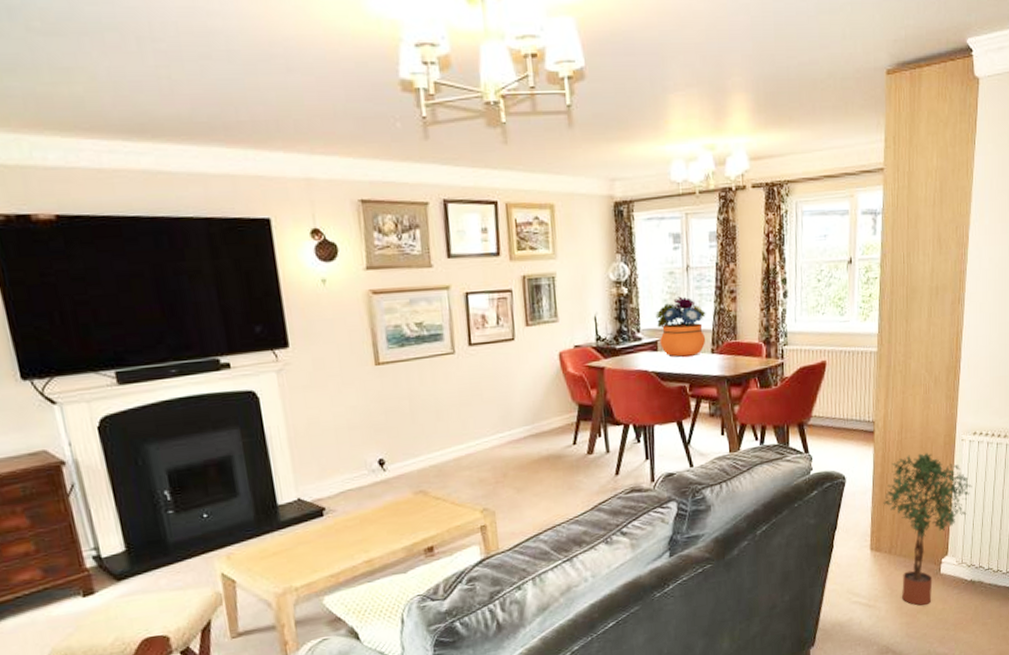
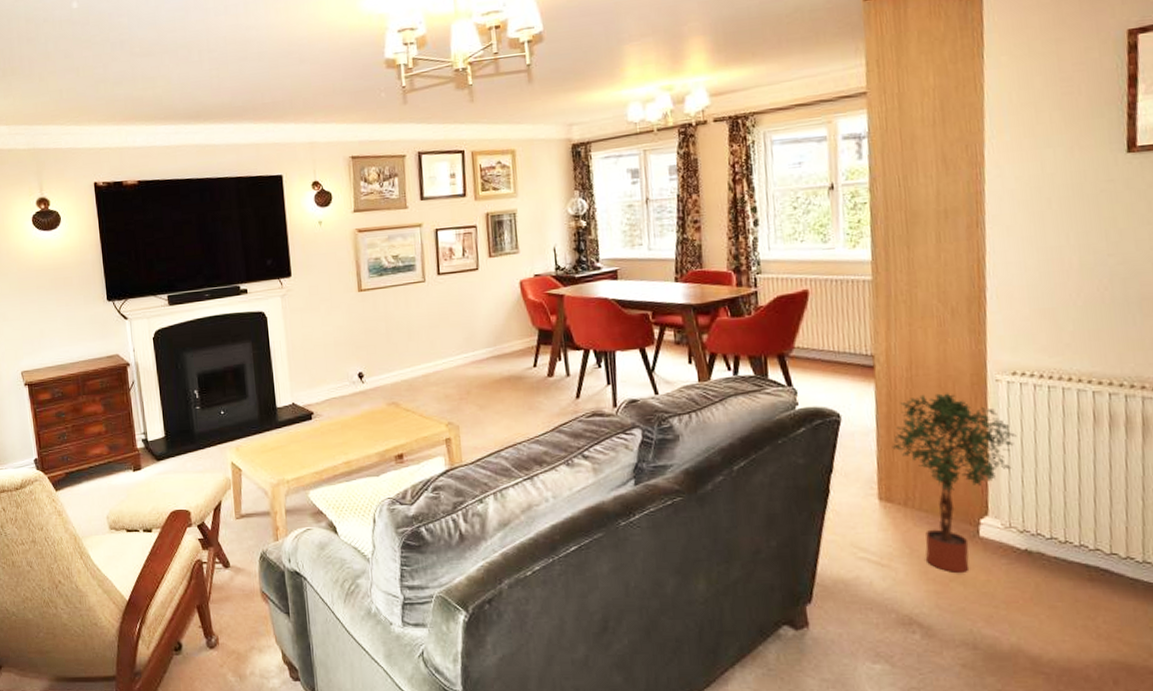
flower arrangement: present [655,296,706,357] -> none [614,227,669,286]

